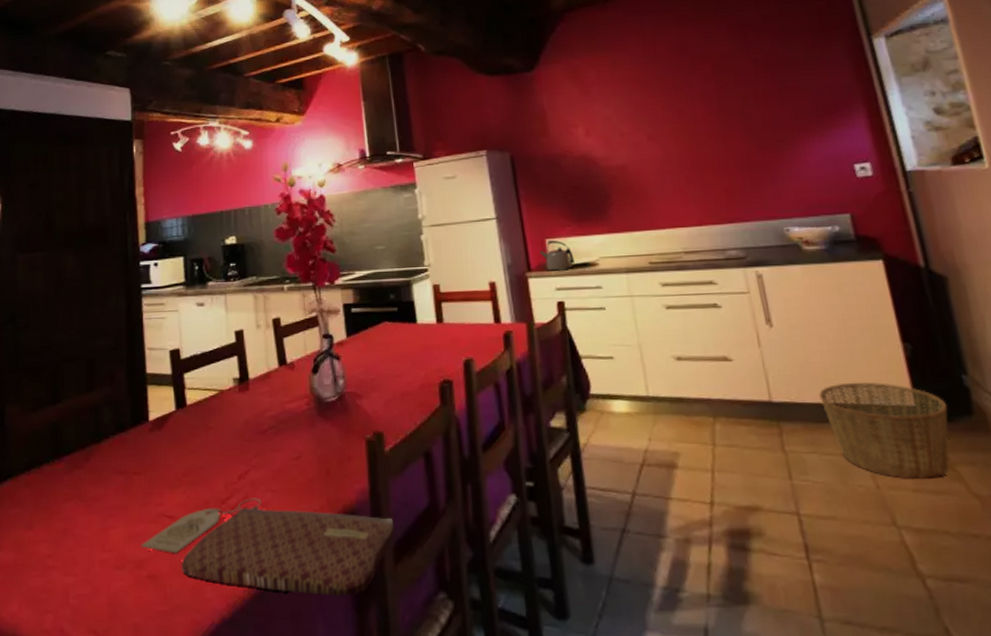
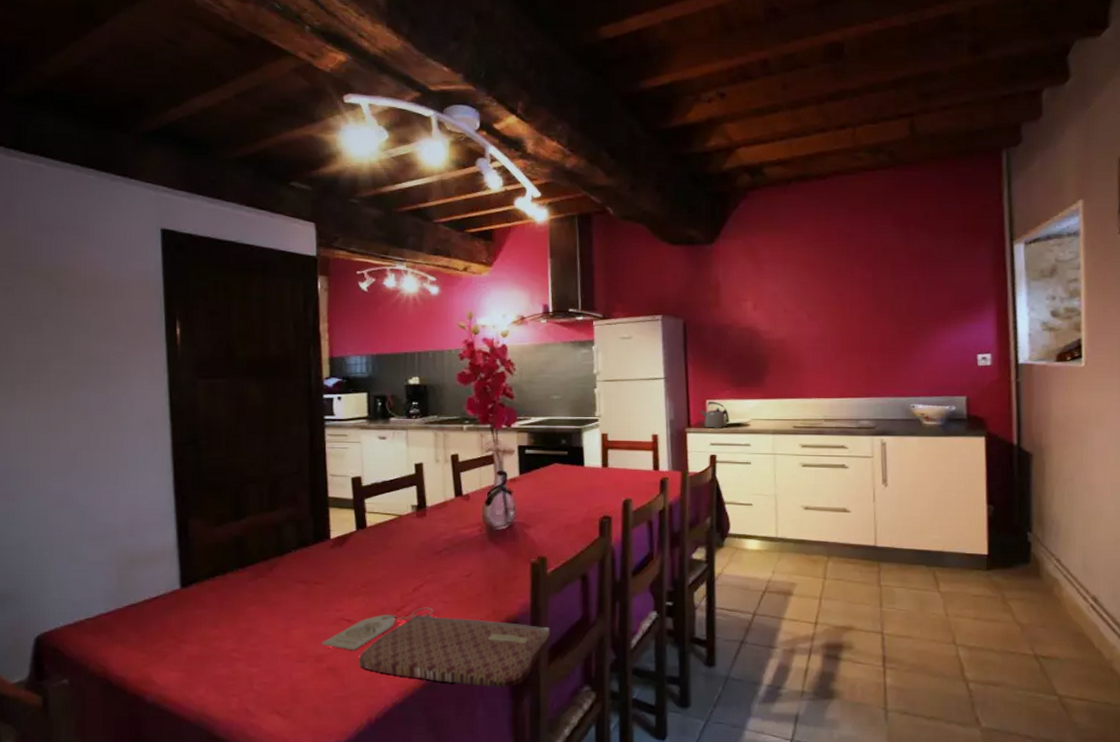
basket: present [819,382,950,480] -> none [915,534,1012,611]

